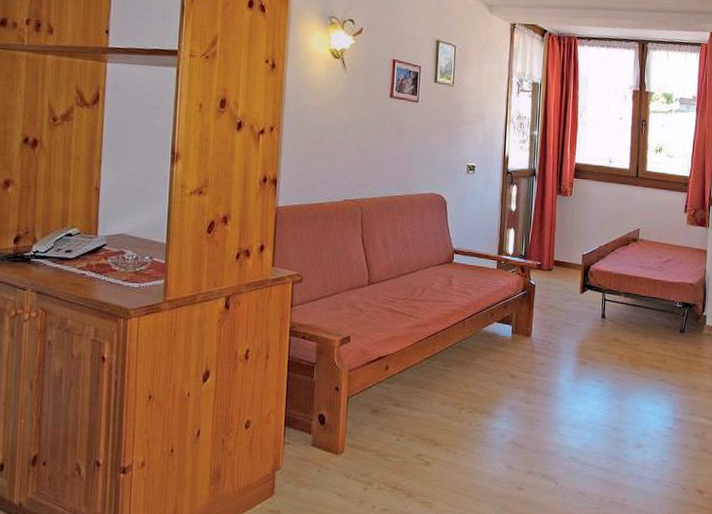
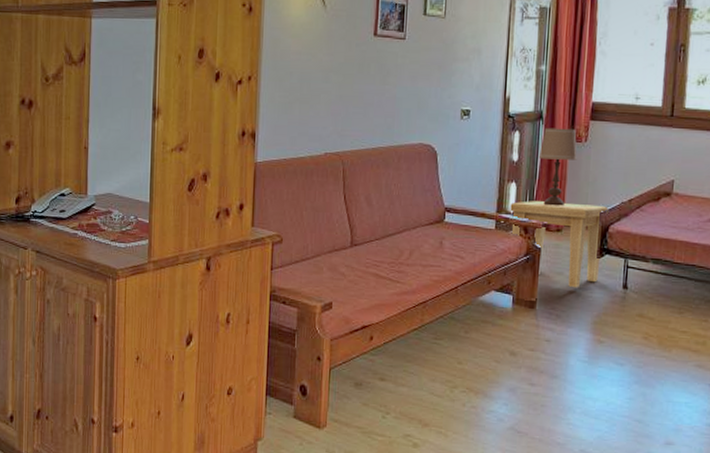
side table: none [509,244,589,319] -> present [510,201,608,288]
table lamp: none [533,183,564,249] -> present [539,127,577,206]

